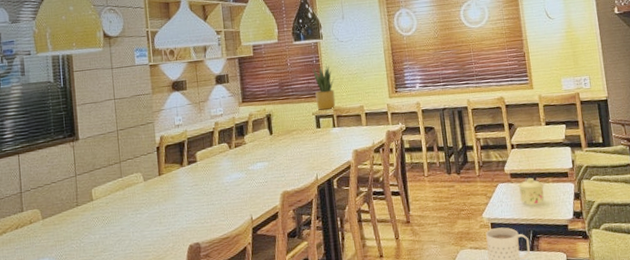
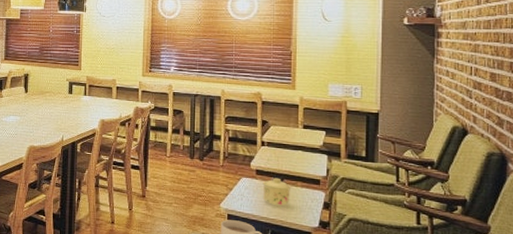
planter: present [312,64,336,110] -> none [71,35,93,78]

